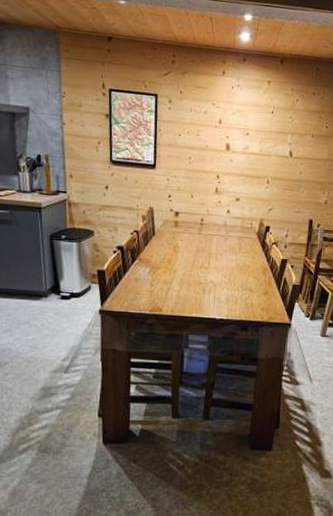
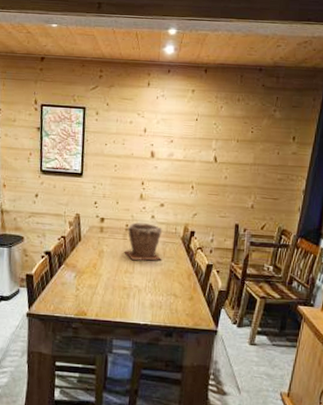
plant pot: none [199,216,239,256] -> present [124,221,163,261]

